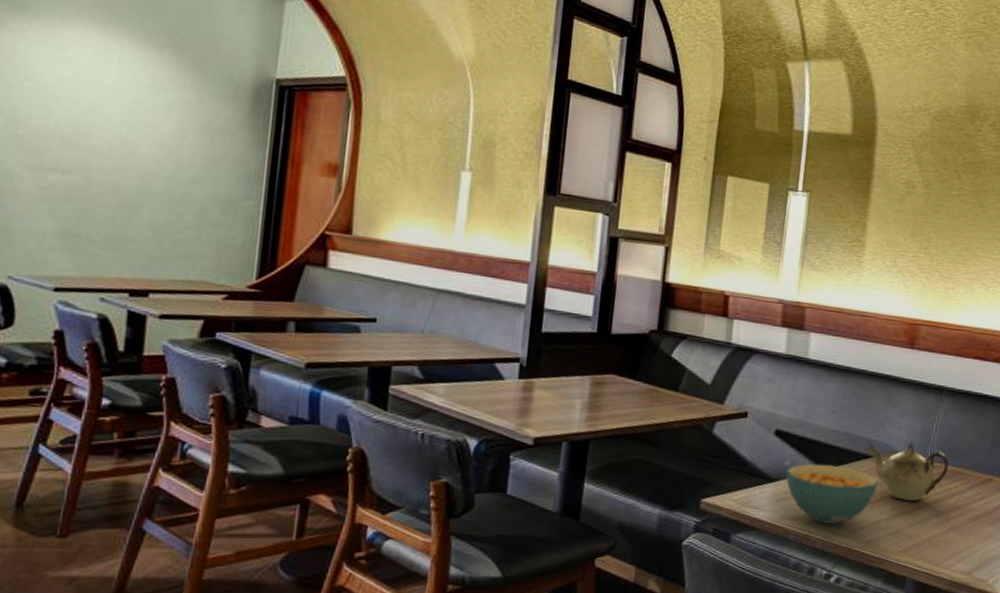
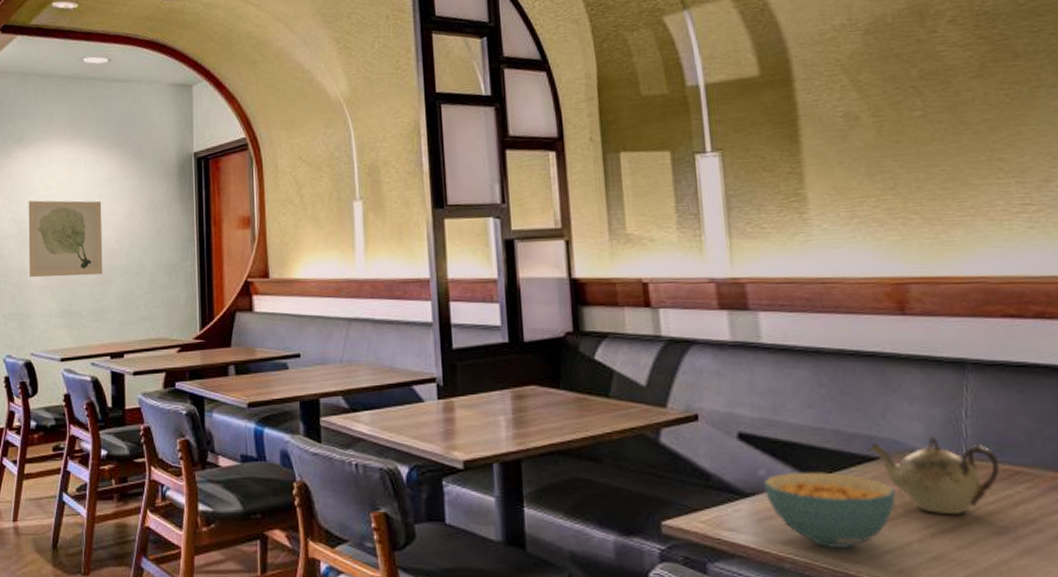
wall art: none [16,88,139,197] -> present [28,200,103,277]

